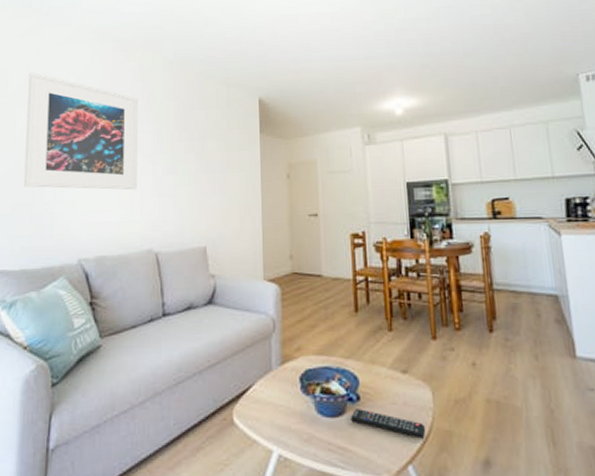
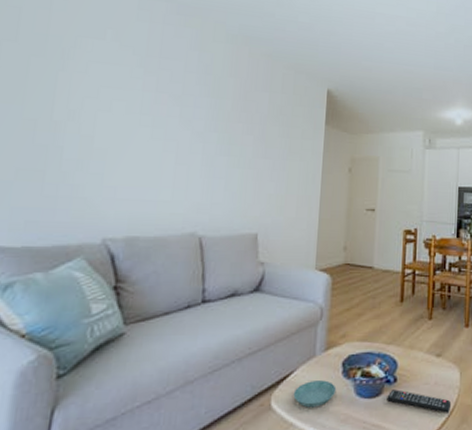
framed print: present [23,72,138,190] -> none [34,16,192,168]
saucer: none [254,396,297,425] -> present [293,380,337,408]

